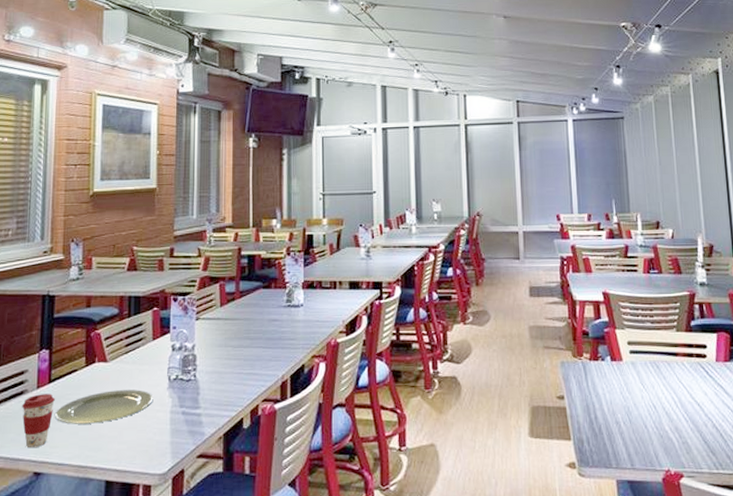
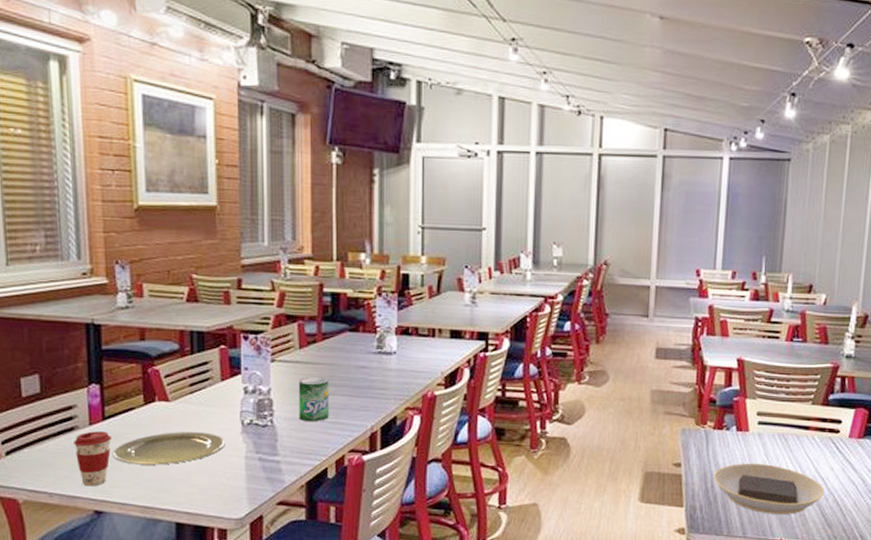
beverage can: none [218,331,246,374] -> present [298,376,330,422]
plate: none [596,391,703,443] -> present [714,463,825,514]

